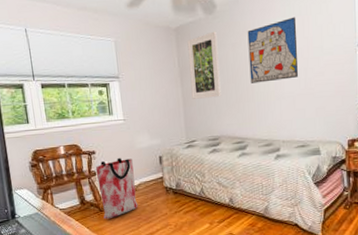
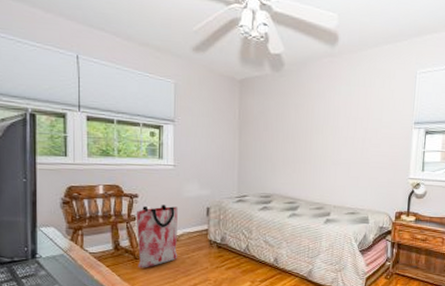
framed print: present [187,31,221,99] -> none [248,89,282,155]
wall art: present [247,16,298,83] -> none [309,87,359,147]

